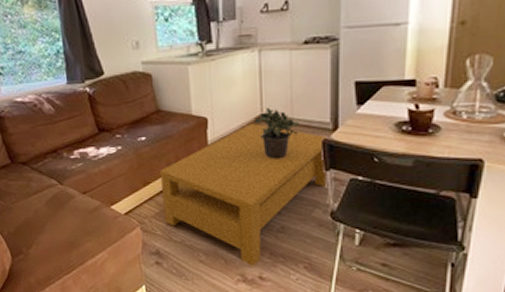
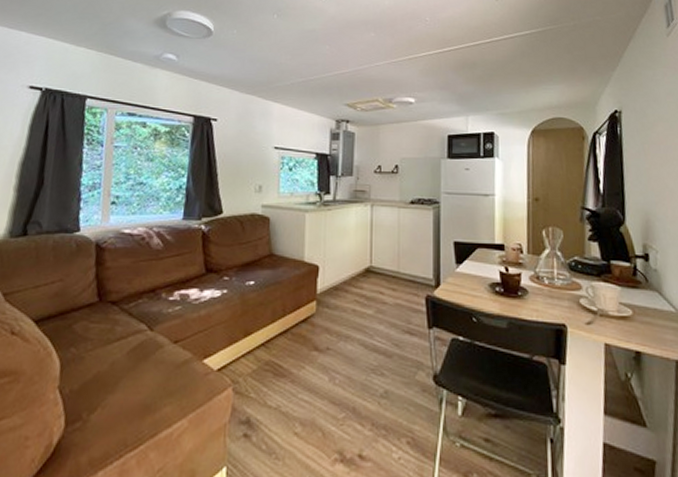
coffee table: present [159,124,329,268] -> none [261,275,432,443]
potted plant: present [255,107,299,160] -> none [364,259,405,314]

